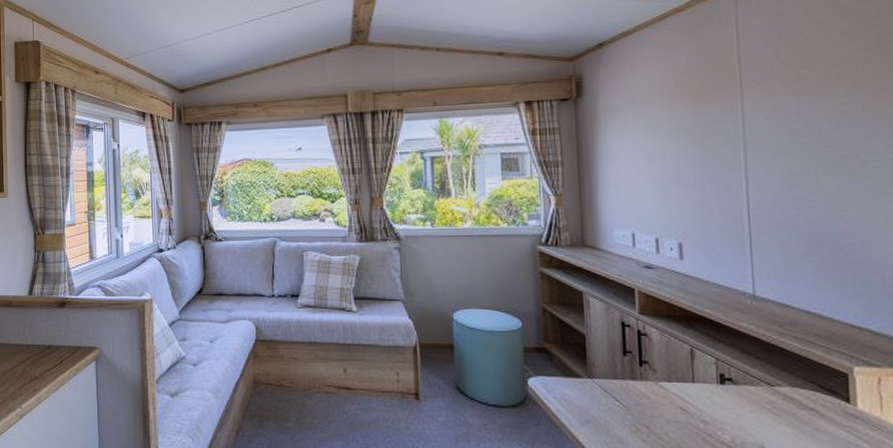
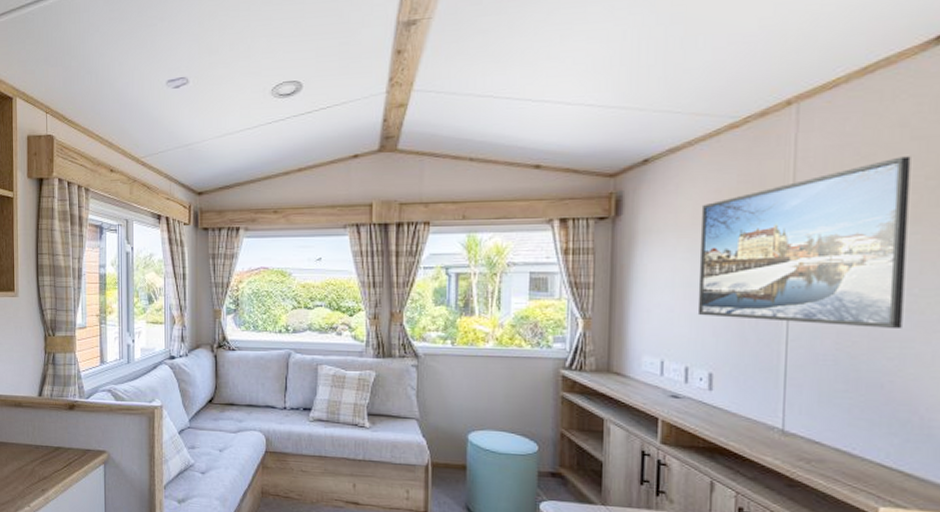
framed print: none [656,32,854,193] -> present [697,156,911,330]

